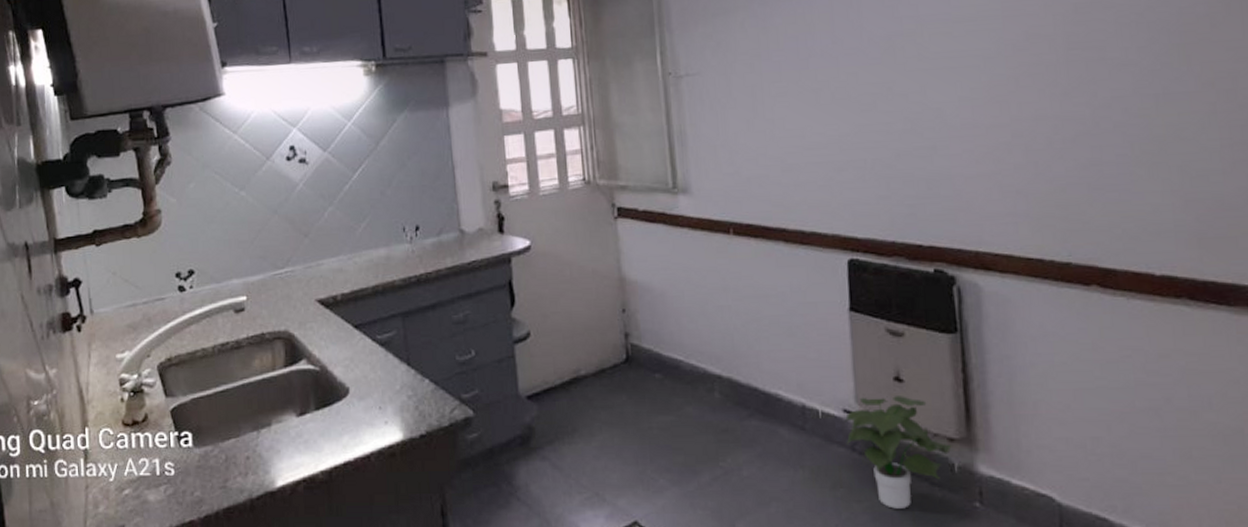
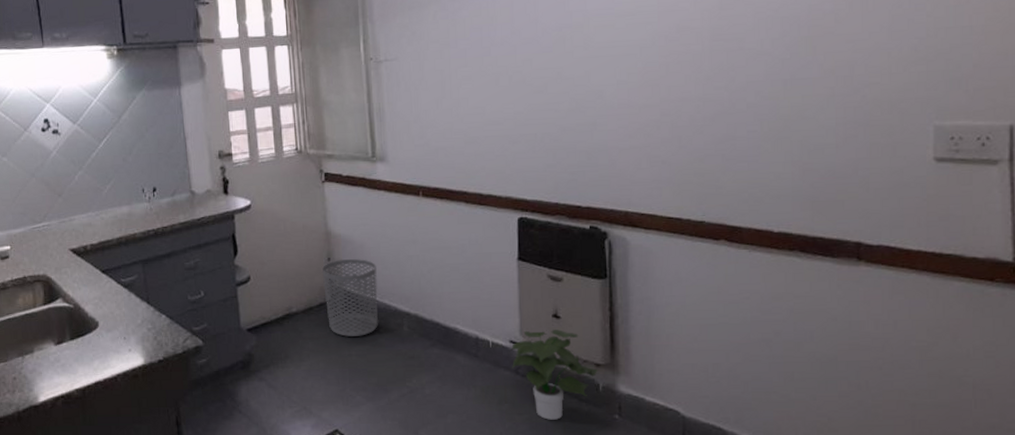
waste bin: none [616,310,685,405] -> present [322,259,379,337]

